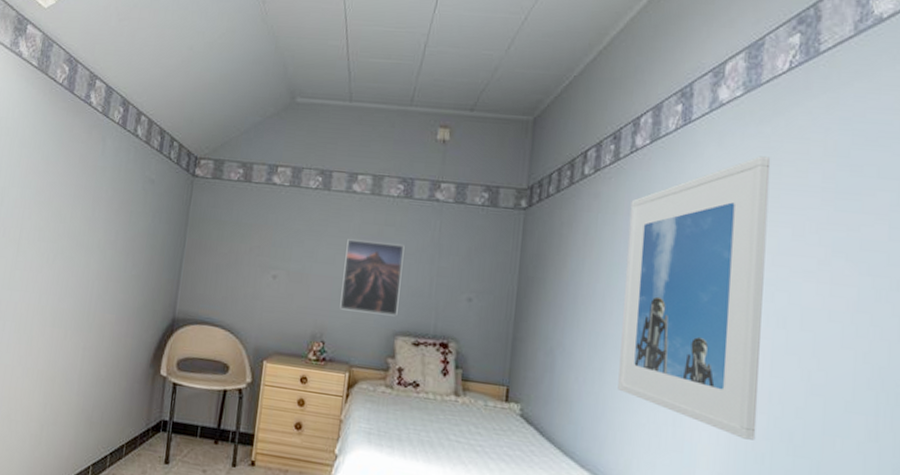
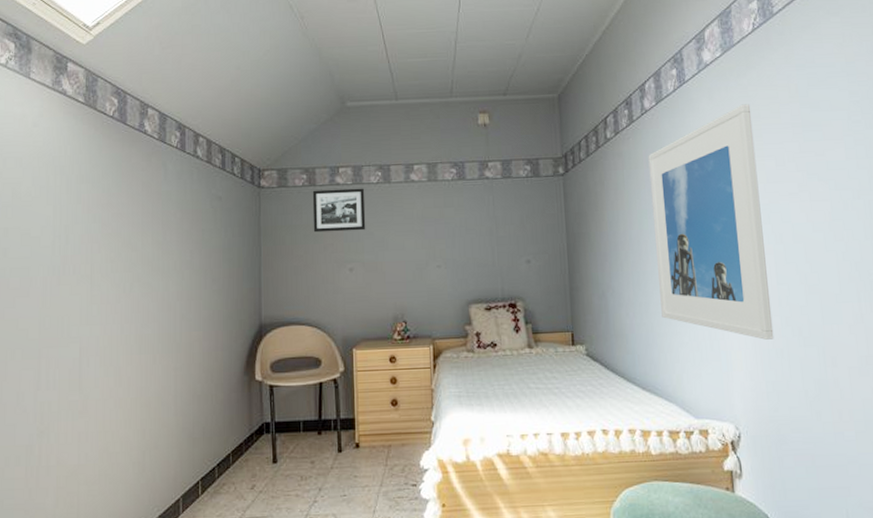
picture frame: none [241,187,302,237] -> present [312,188,366,233]
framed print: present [340,239,405,317] -> none [413,222,468,290]

